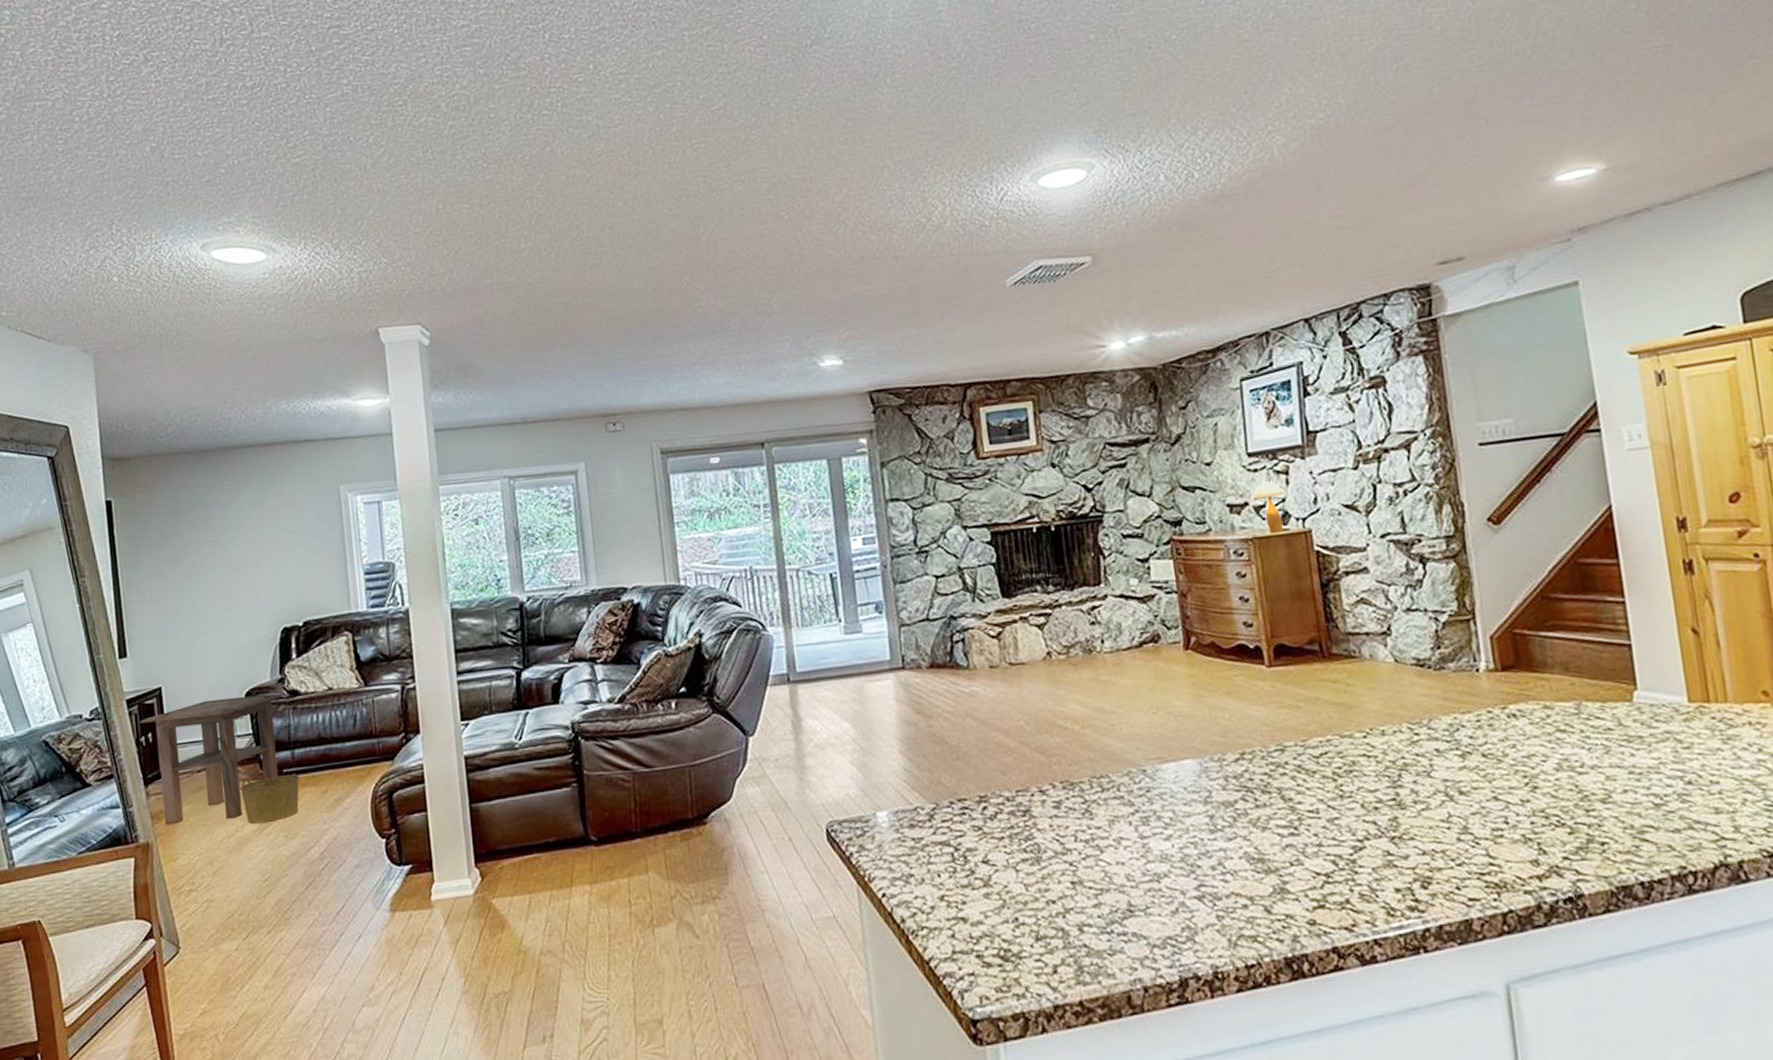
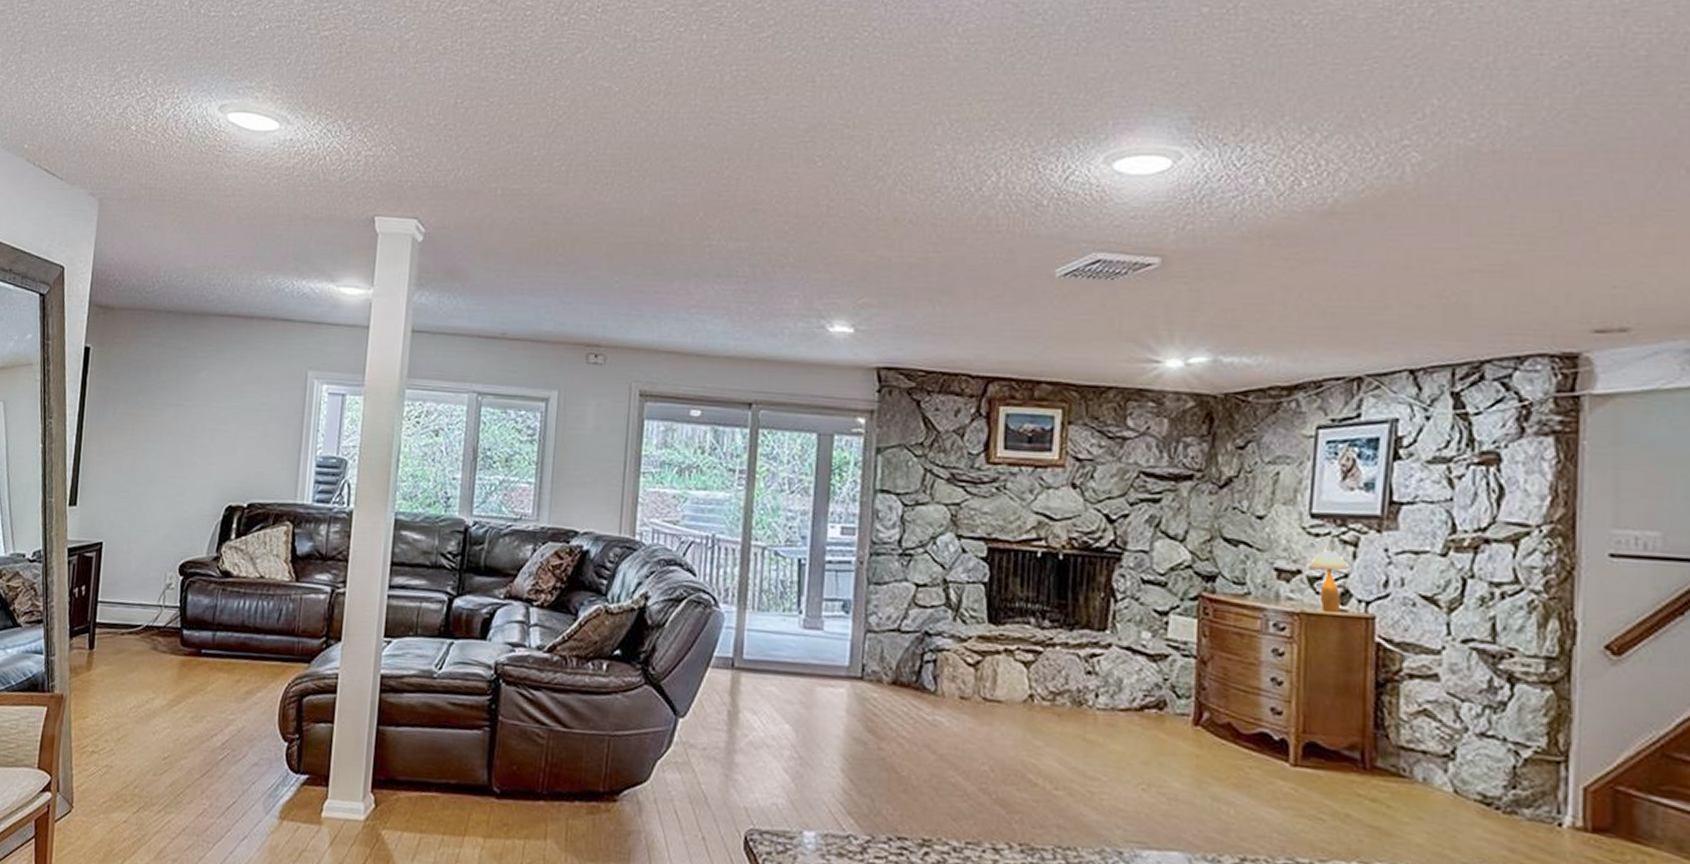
side table: present [139,693,285,825] -> none [76,564,218,689]
basket: present [240,773,299,825] -> none [158,650,215,701]

